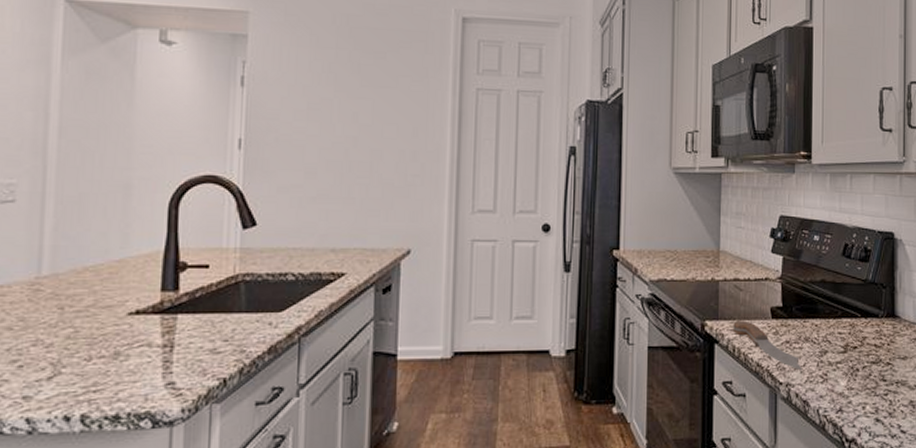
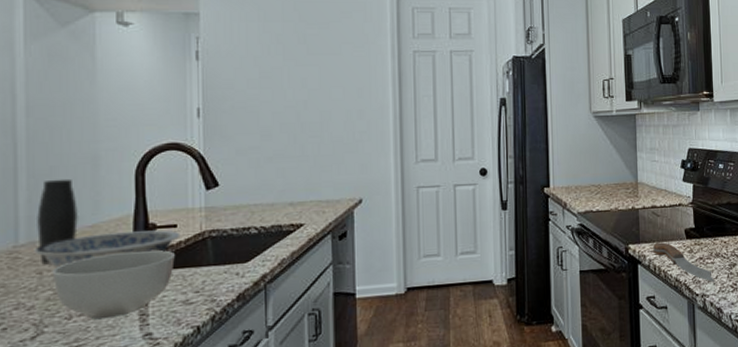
ceramic bowl: none [57,270,213,305] -> present [34,230,181,269]
vase: none [61,207,106,300] -> present [37,178,78,265]
bowl: none [74,291,205,363] -> present [52,249,175,320]

